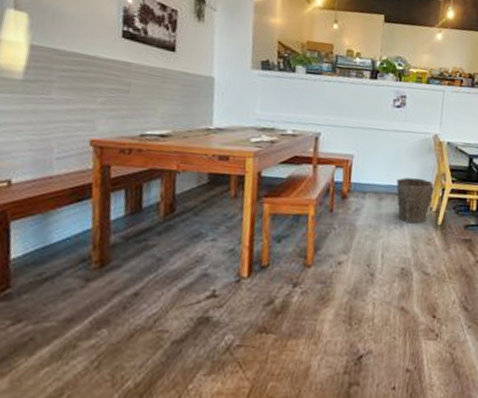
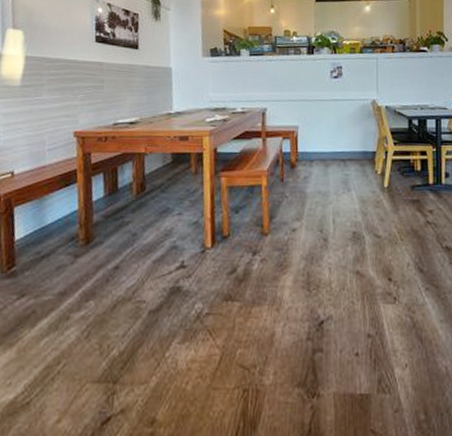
waste bin: present [396,177,434,224] -> none [341,143,377,188]

